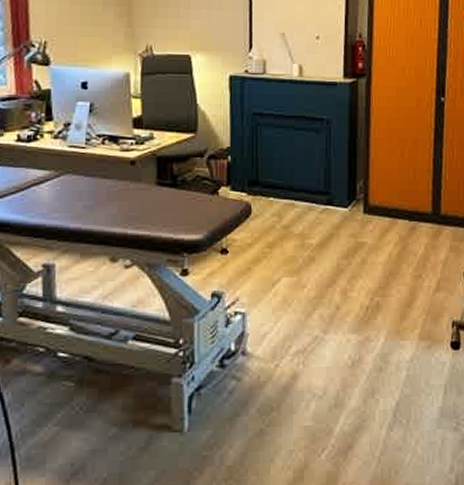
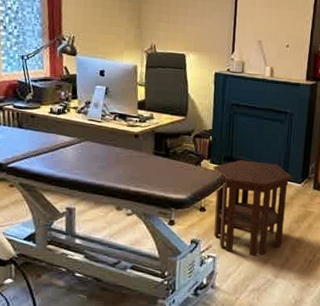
side table: none [235,183,336,307] -> present [213,160,293,256]

